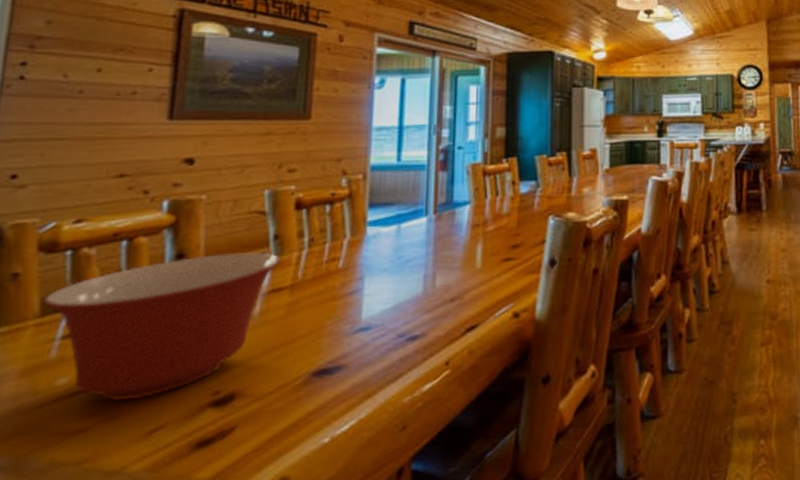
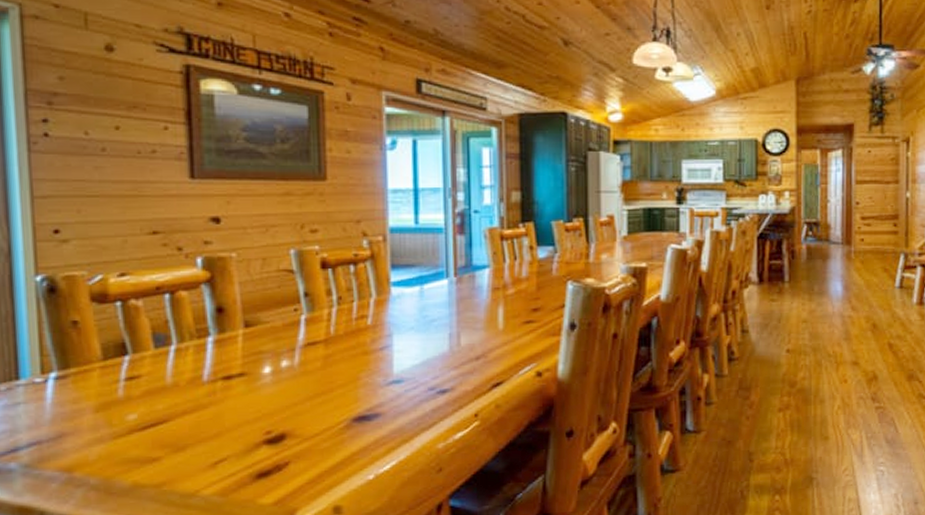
mixing bowl: present [43,252,282,401] -> none [103,308,314,436]

